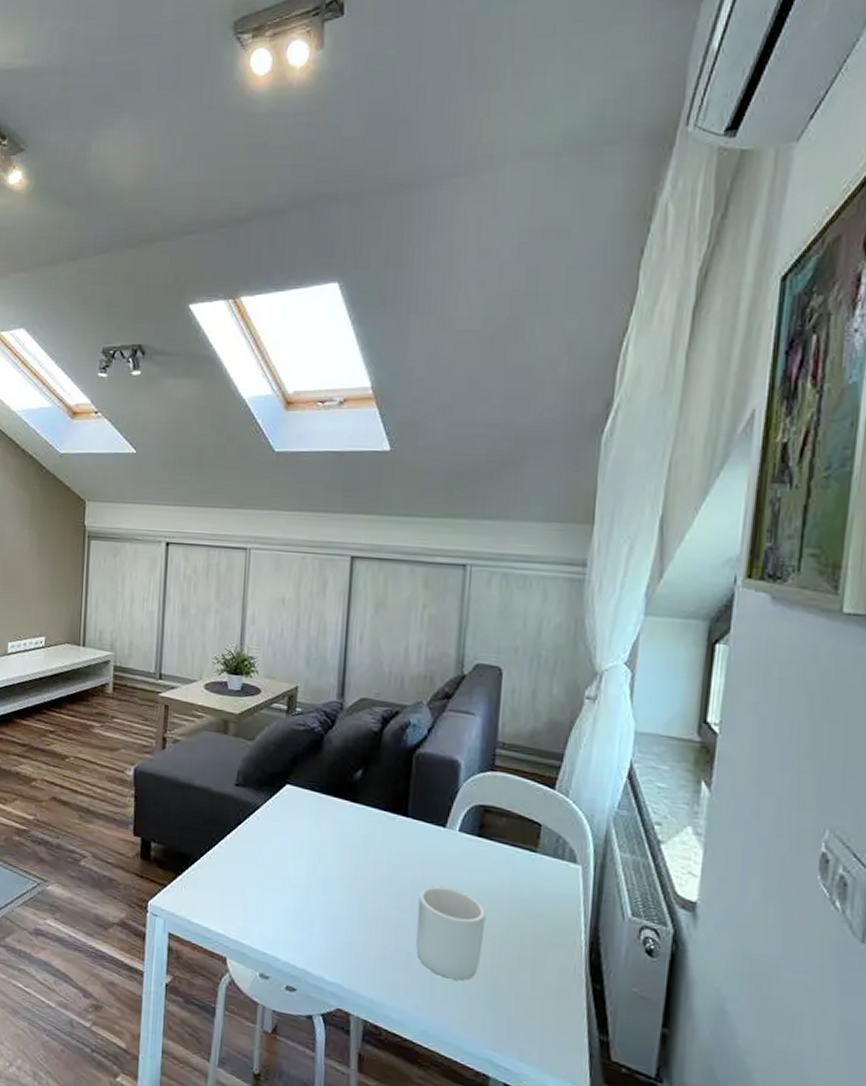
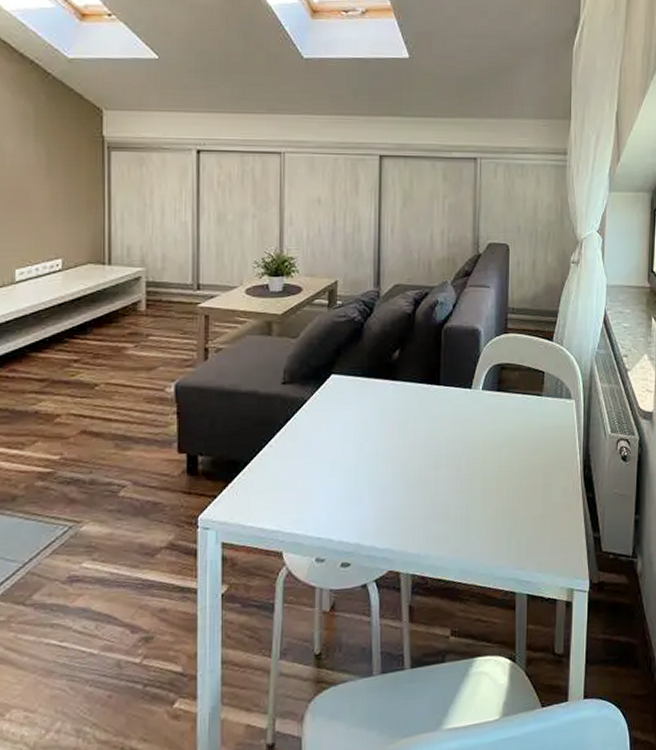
mug: present [415,885,486,981] -> none [452,439,506,519]

